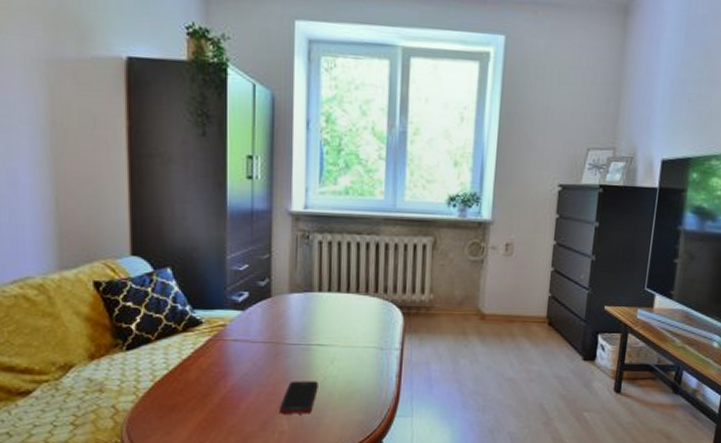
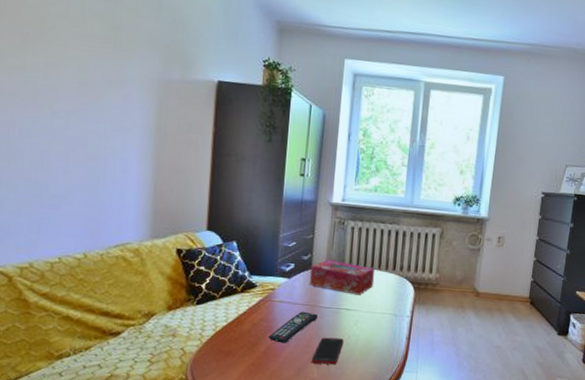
remote control: none [223,351,284,392] -> present [268,311,318,344]
tissue box: none [270,284,353,327] -> present [310,259,375,295]

